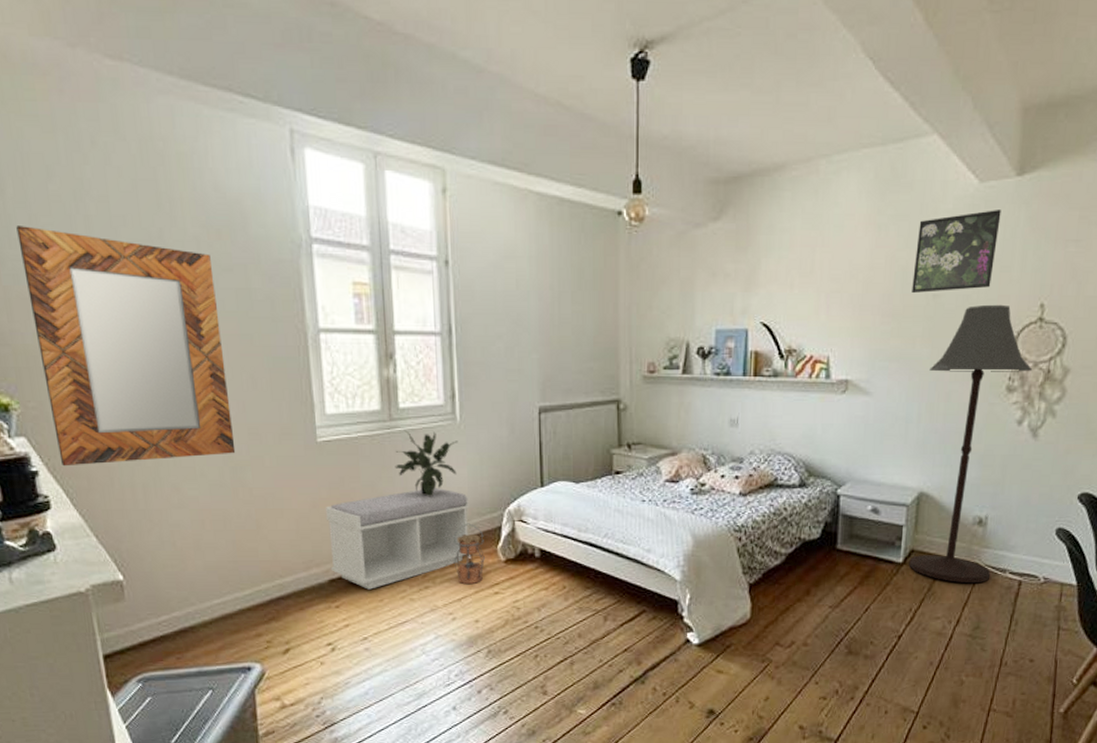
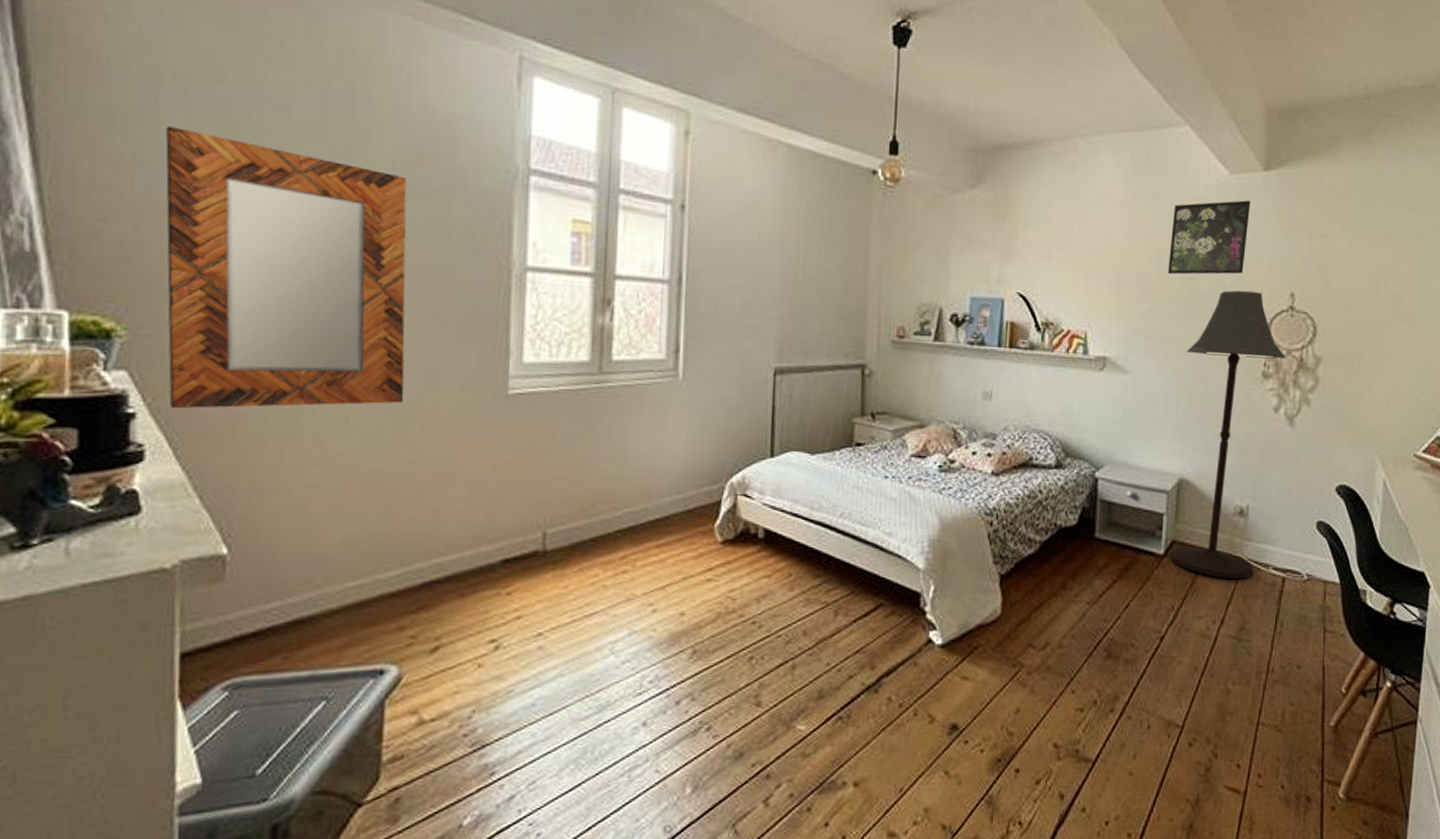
bench: present [325,488,470,590] -> none [506,454,686,573]
potted plant: present [395,430,458,497] -> none [600,385,678,464]
lantern: present [453,523,485,584] -> none [660,496,699,568]

